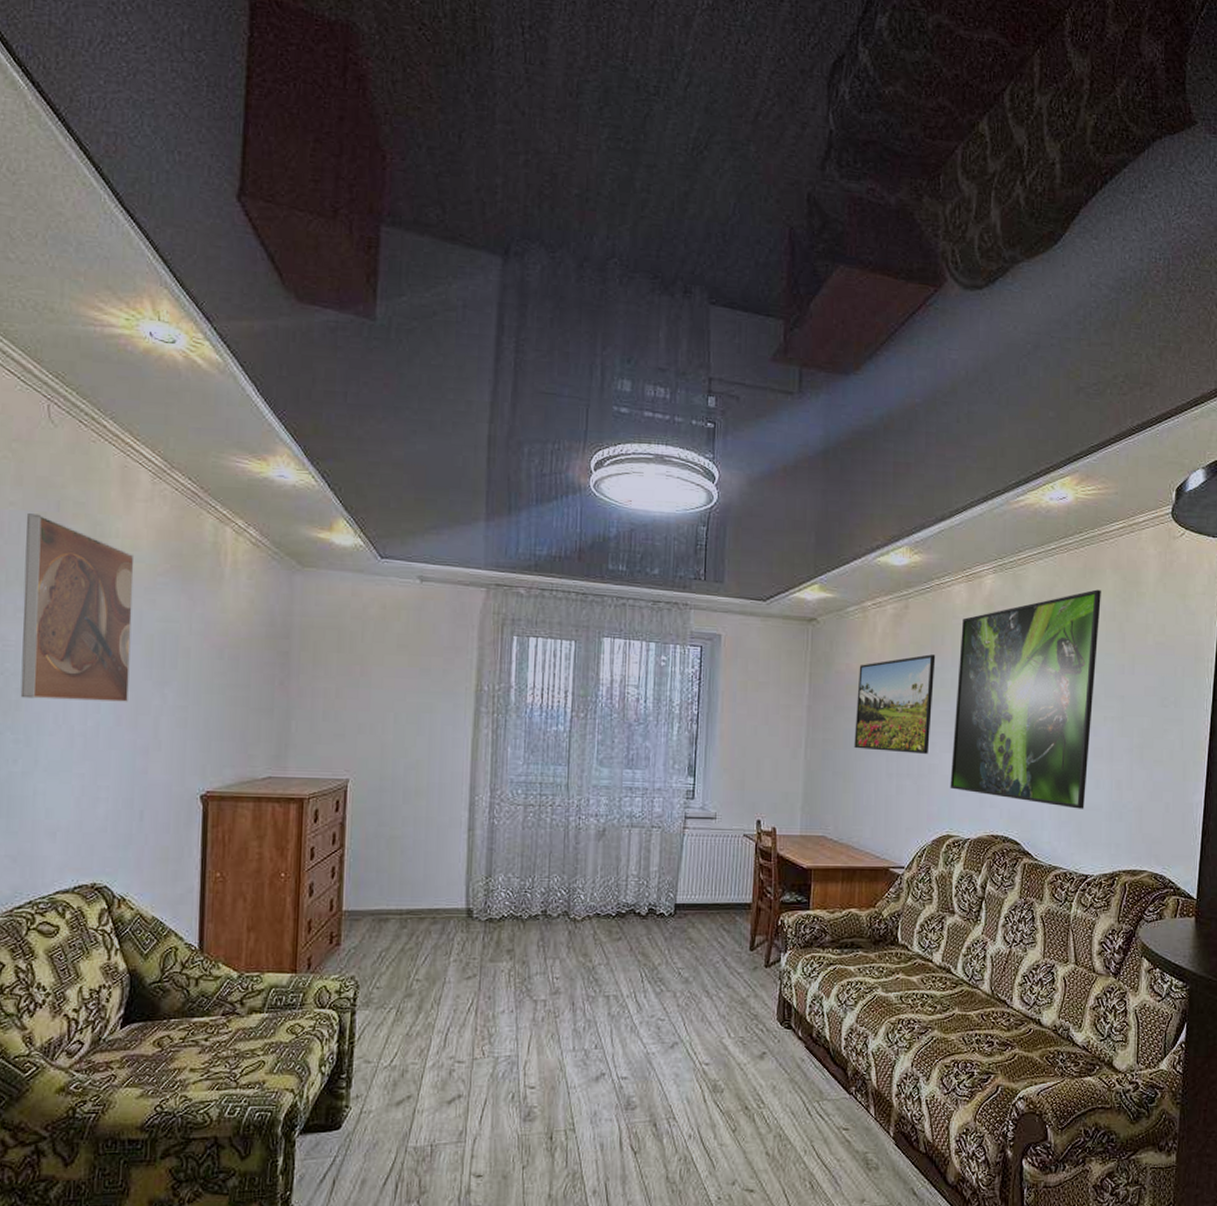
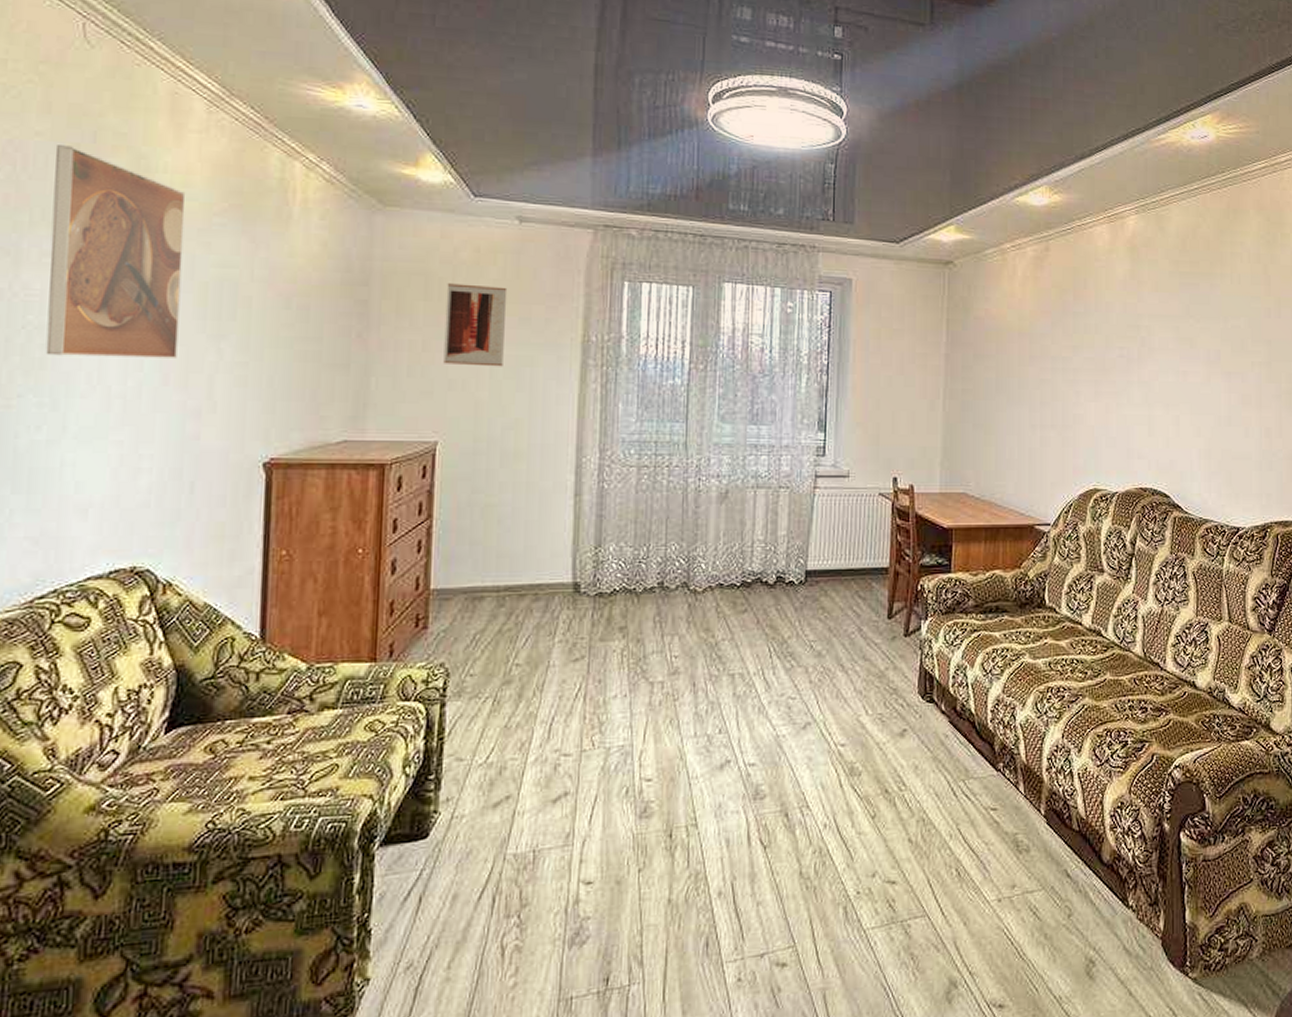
wall art: none [354,637,410,713] -> present [443,283,508,367]
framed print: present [854,654,936,754] -> none [995,299,1078,403]
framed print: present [950,589,1101,809] -> none [1096,231,1245,459]

